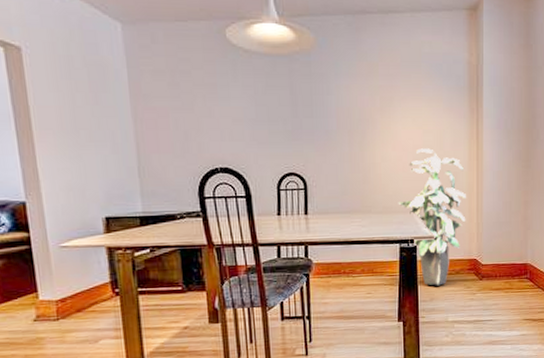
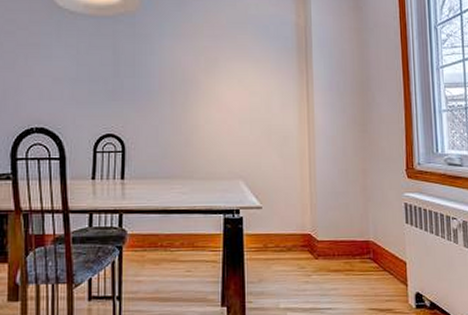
indoor plant: present [398,148,466,286] -> none [222,110,298,265]

